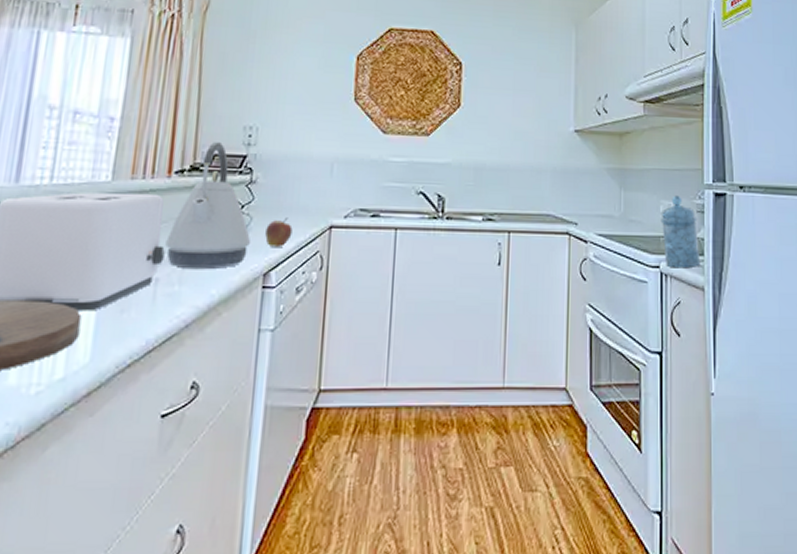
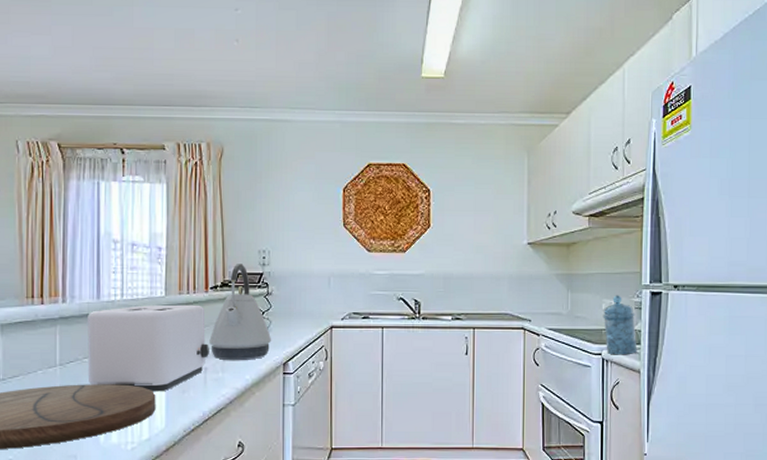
fruit: present [265,217,293,247] -> none [282,320,302,343]

